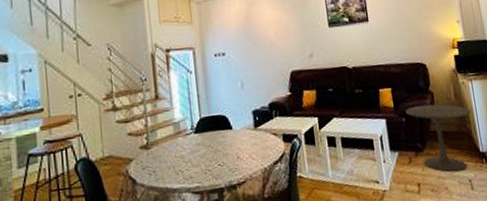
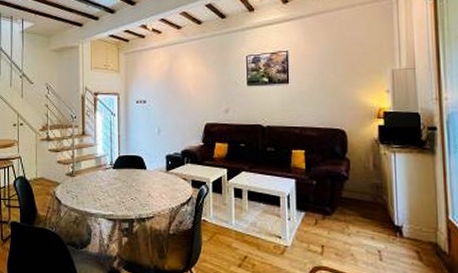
side table: present [405,104,471,172] -> none [317,171,390,241]

